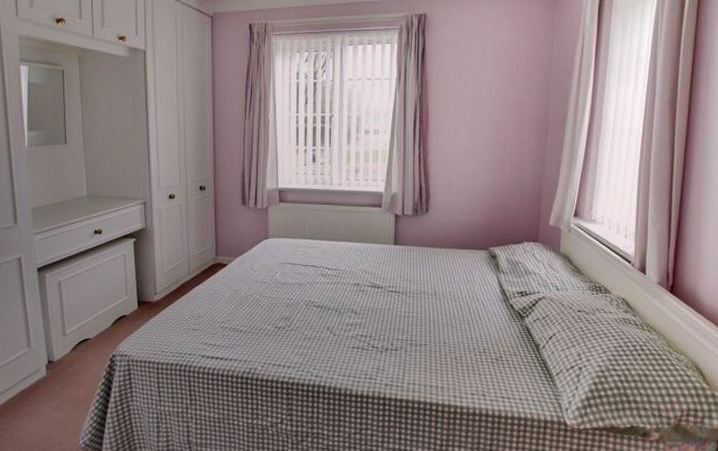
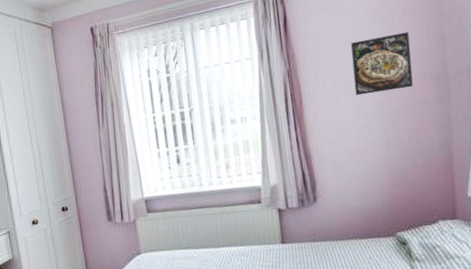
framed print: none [473,79,522,127] -> present [350,31,413,96]

